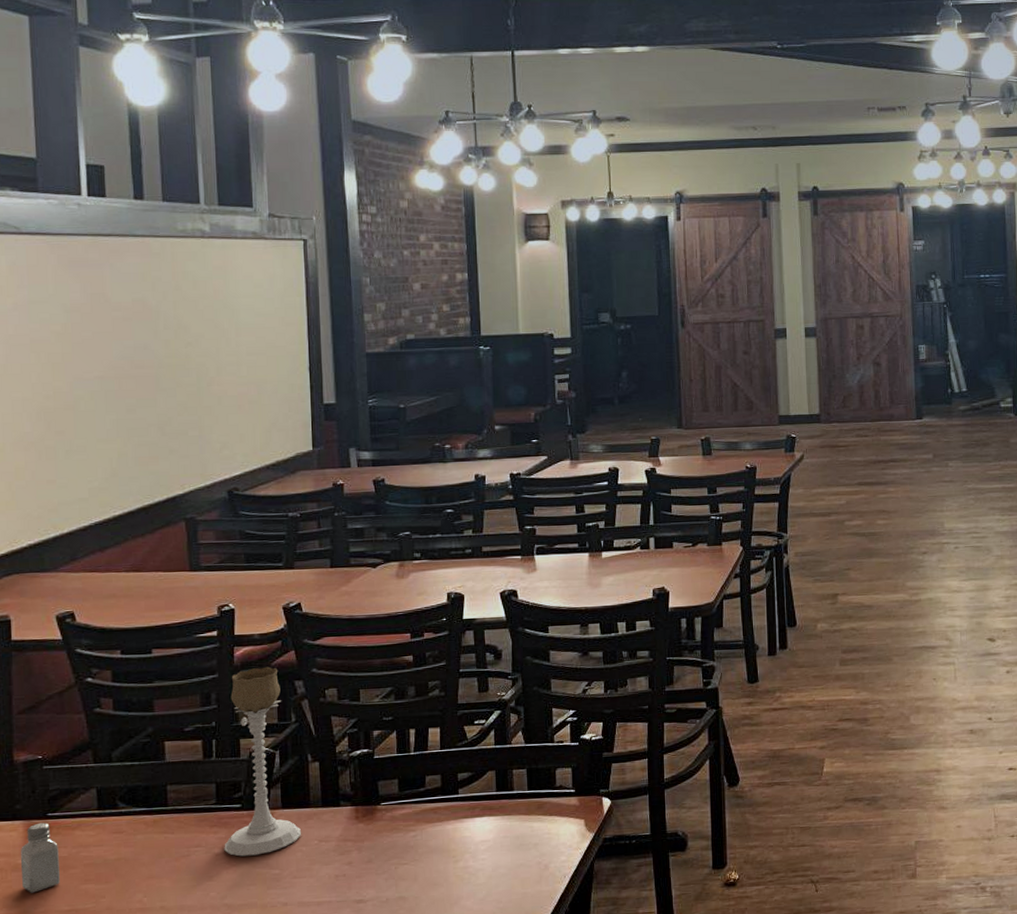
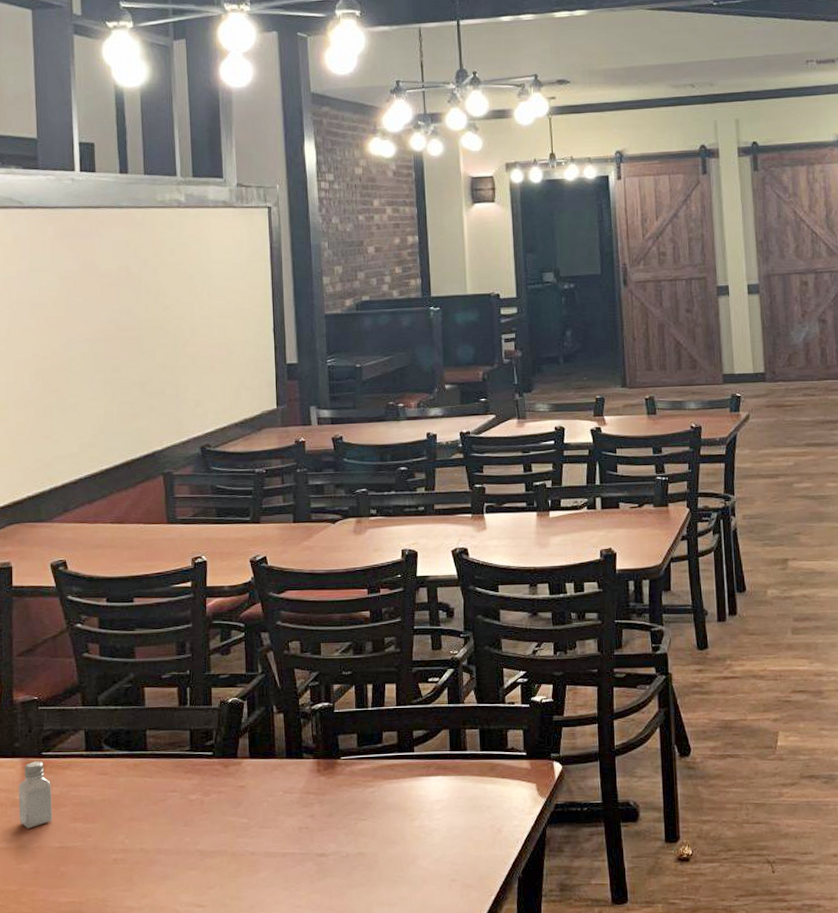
candle holder: present [224,666,301,857] -> none [197,618,267,804]

